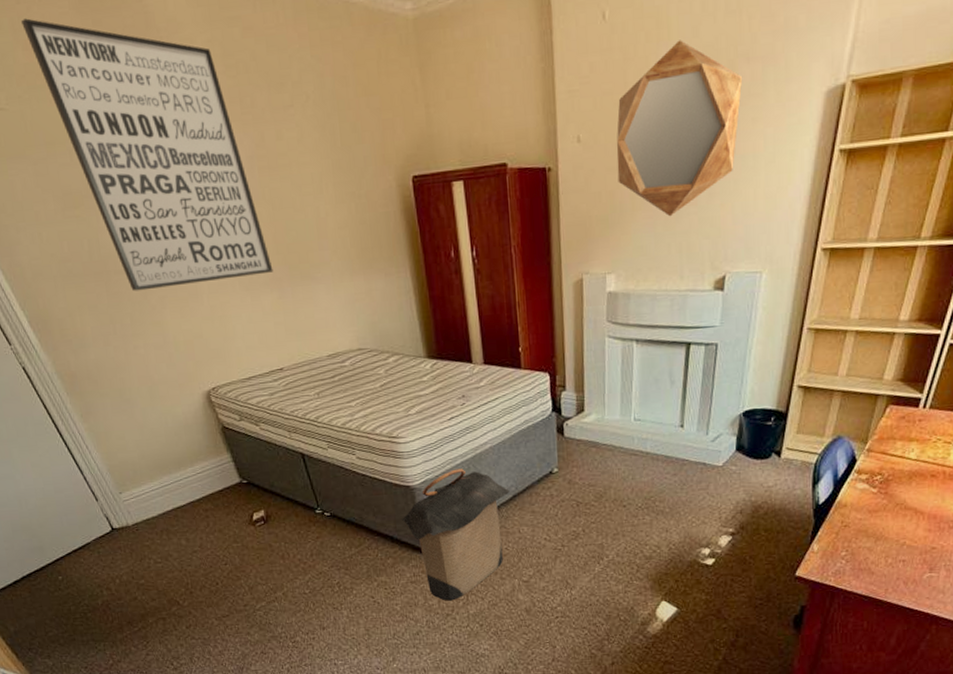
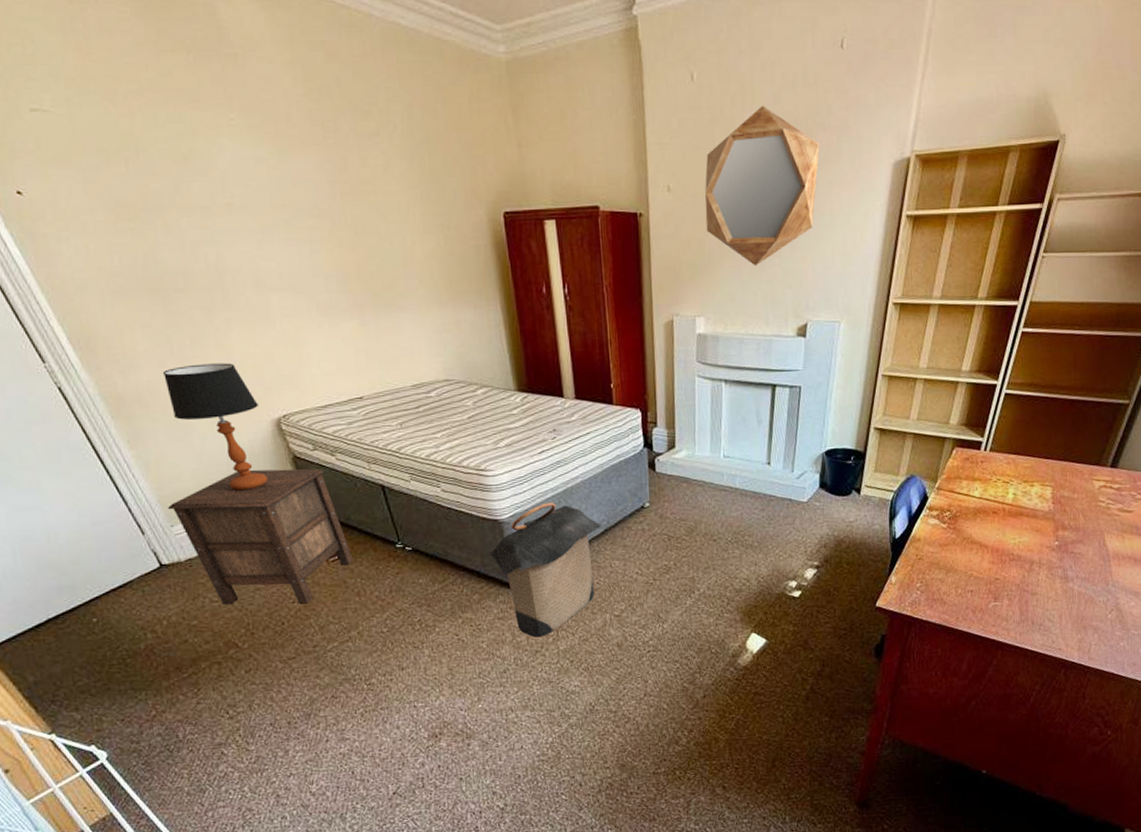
wall art: present [21,18,274,292] -> none [74,20,355,311]
table lamp: none [107,339,201,460] -> present [162,363,269,491]
nightstand: none [116,438,278,566] -> present [168,468,354,606]

